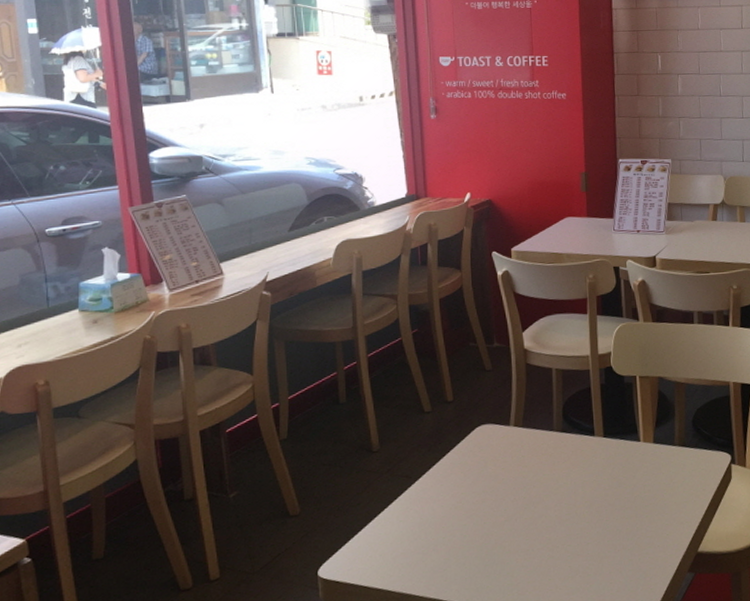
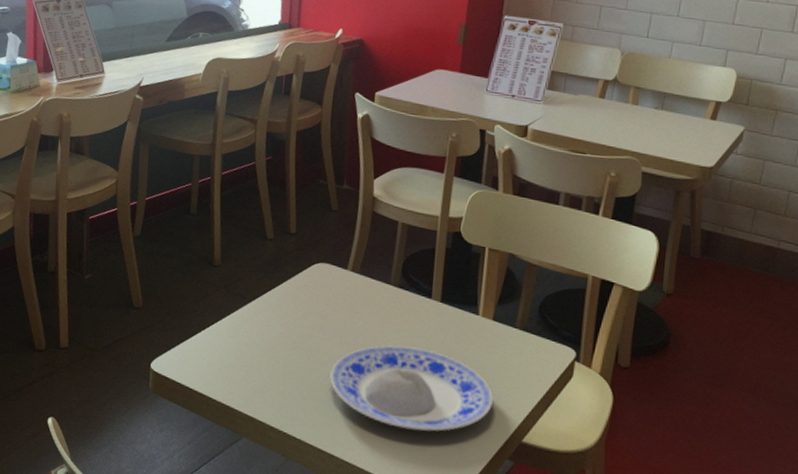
plate: none [508,486,666,570] -> present [329,345,493,432]

